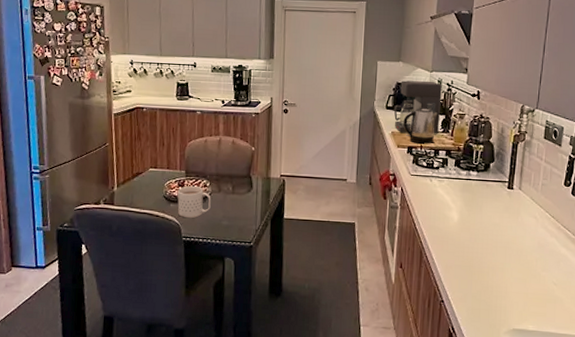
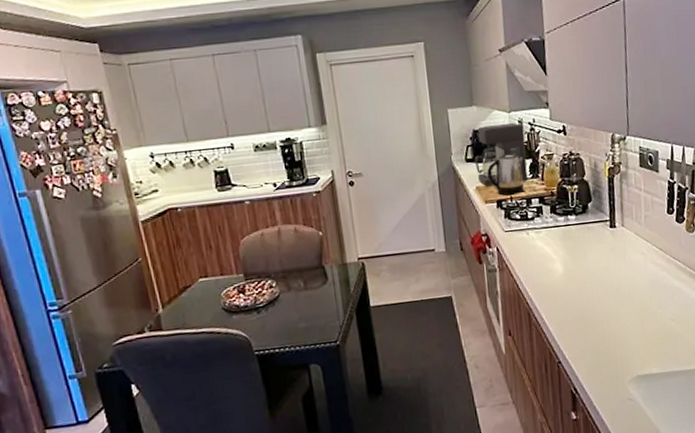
mug: present [177,185,211,219] -> none [238,288,282,329]

